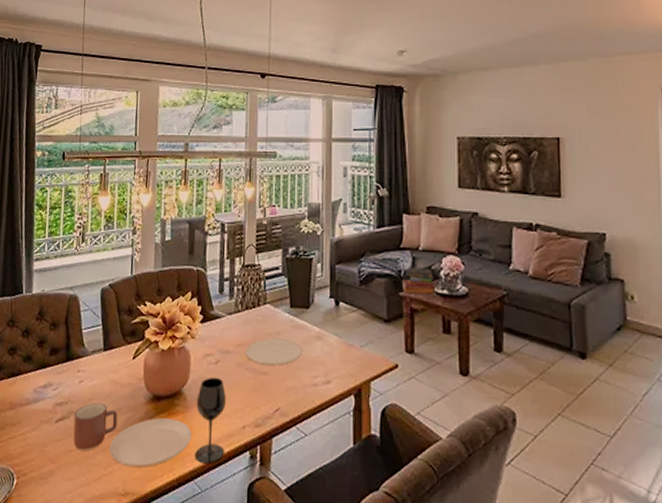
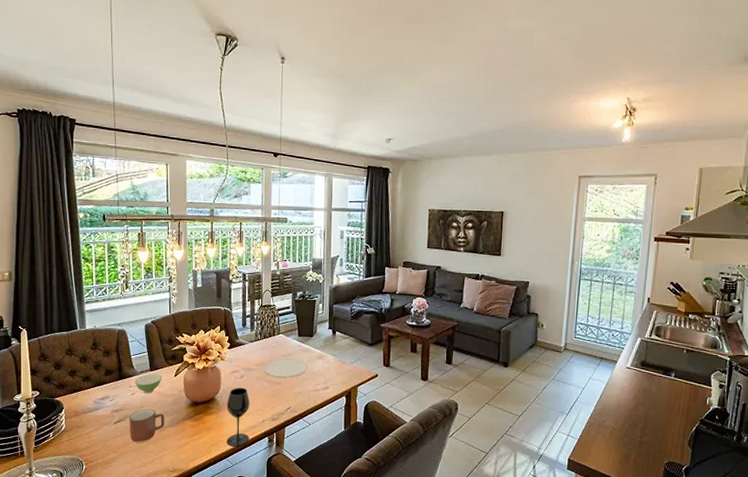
bowl: none [84,355,118,382] -> present [134,374,162,393]
plate: present [109,417,192,468] -> none [159,417,224,453]
books: present [401,268,435,295] -> none [382,307,407,326]

